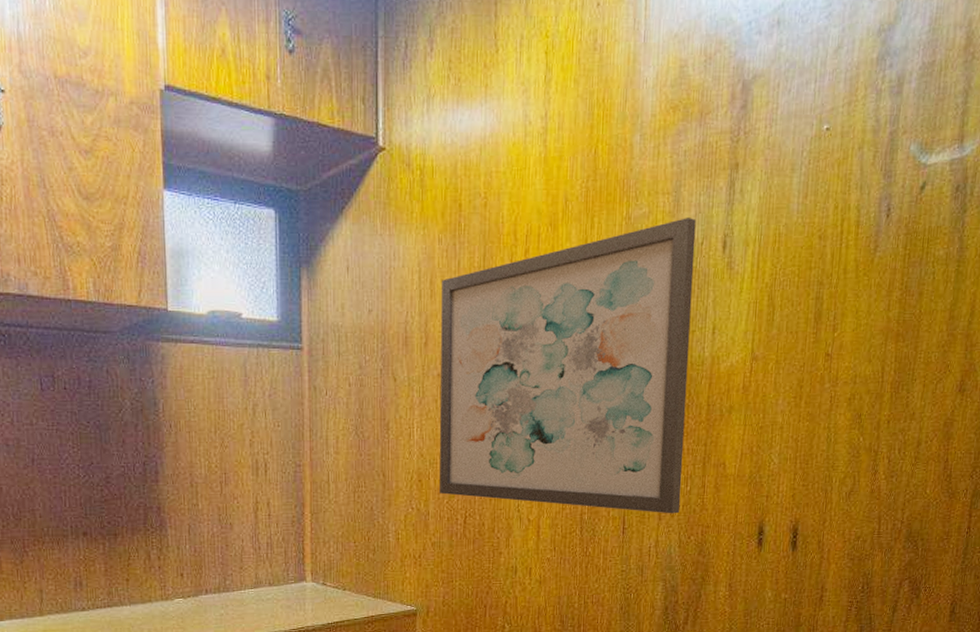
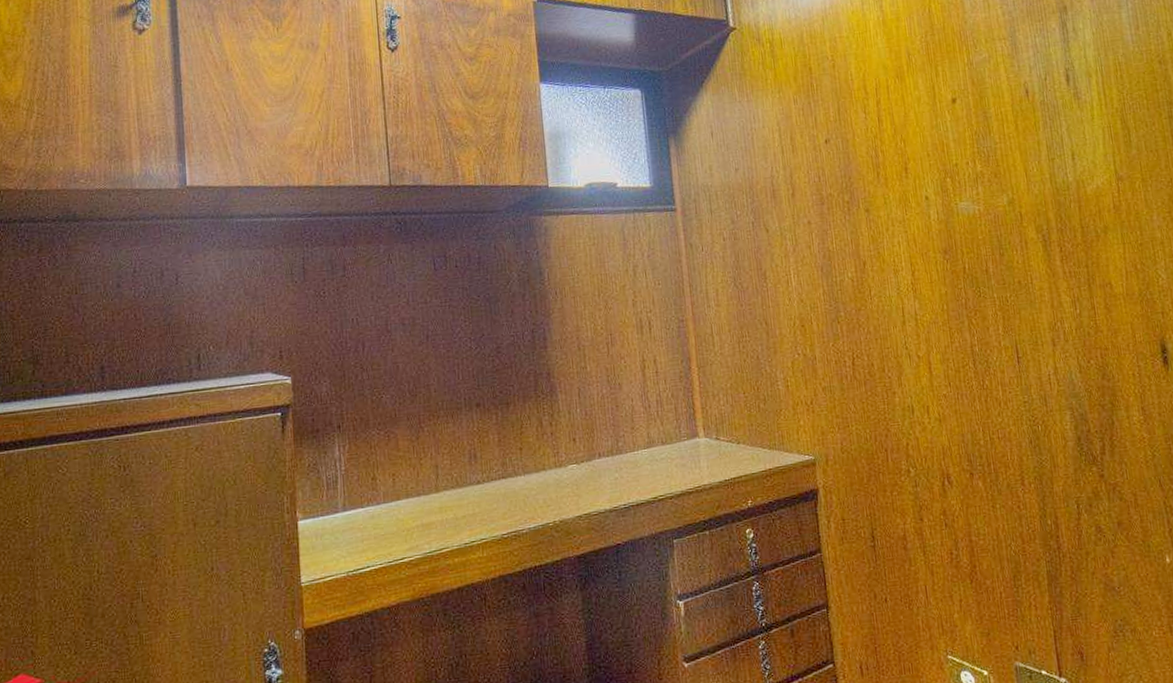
wall art: present [440,218,696,514] -> none [801,57,1074,340]

